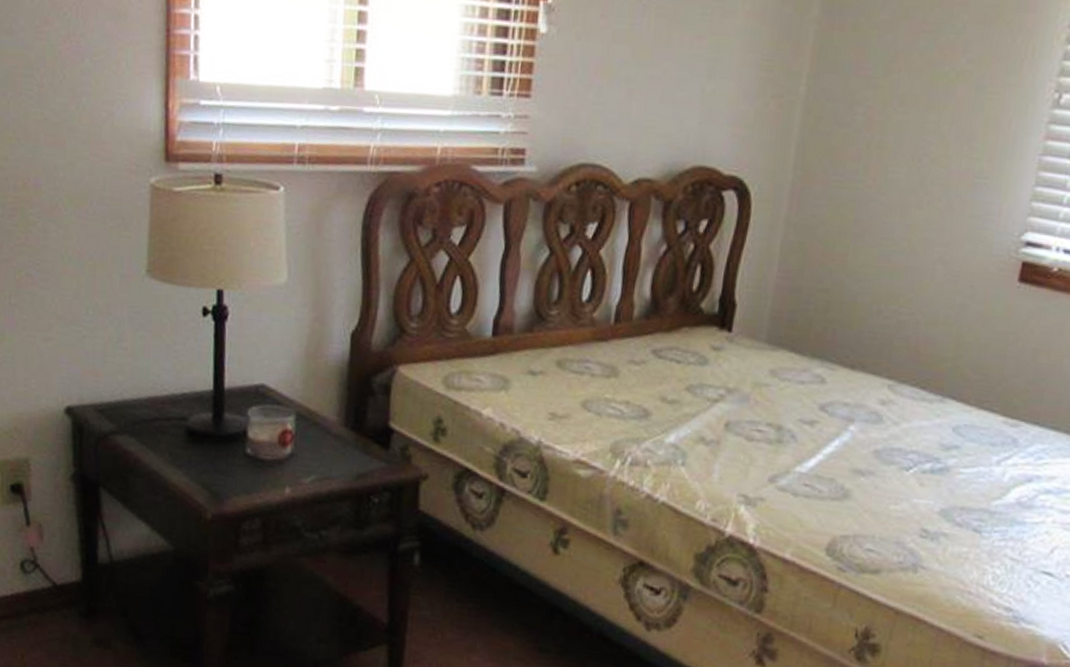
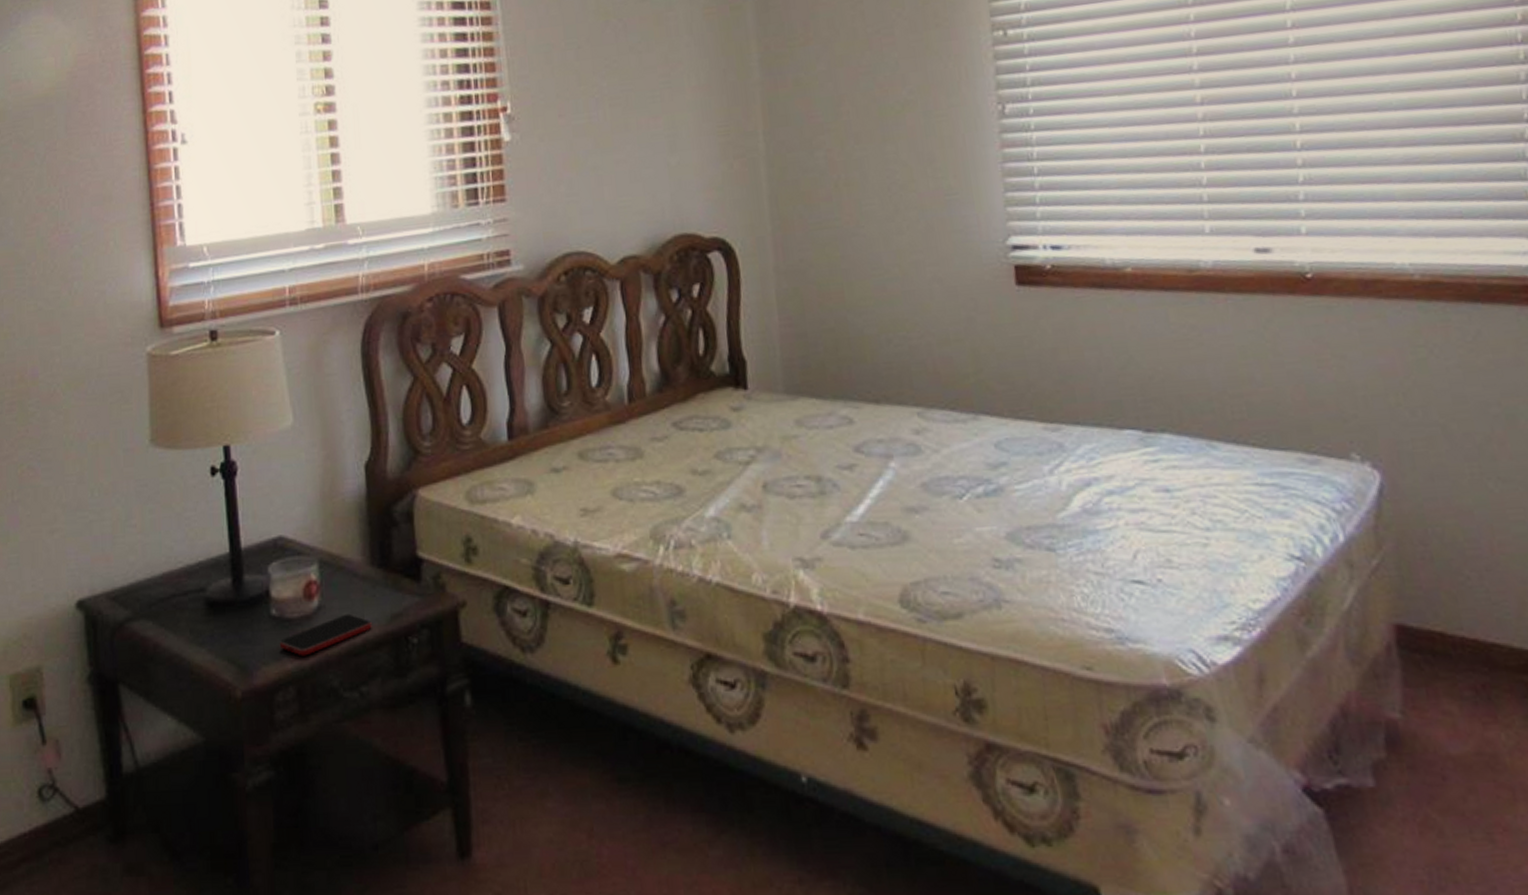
smartphone: none [251,465,339,495] -> present [279,613,372,656]

